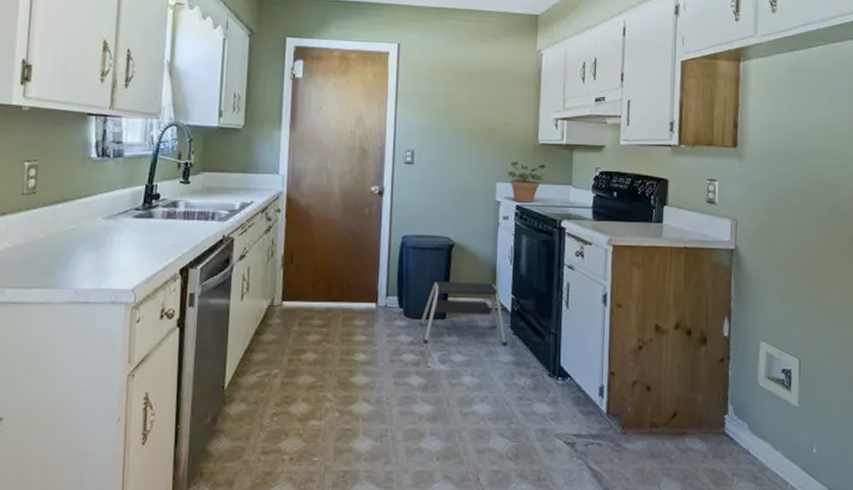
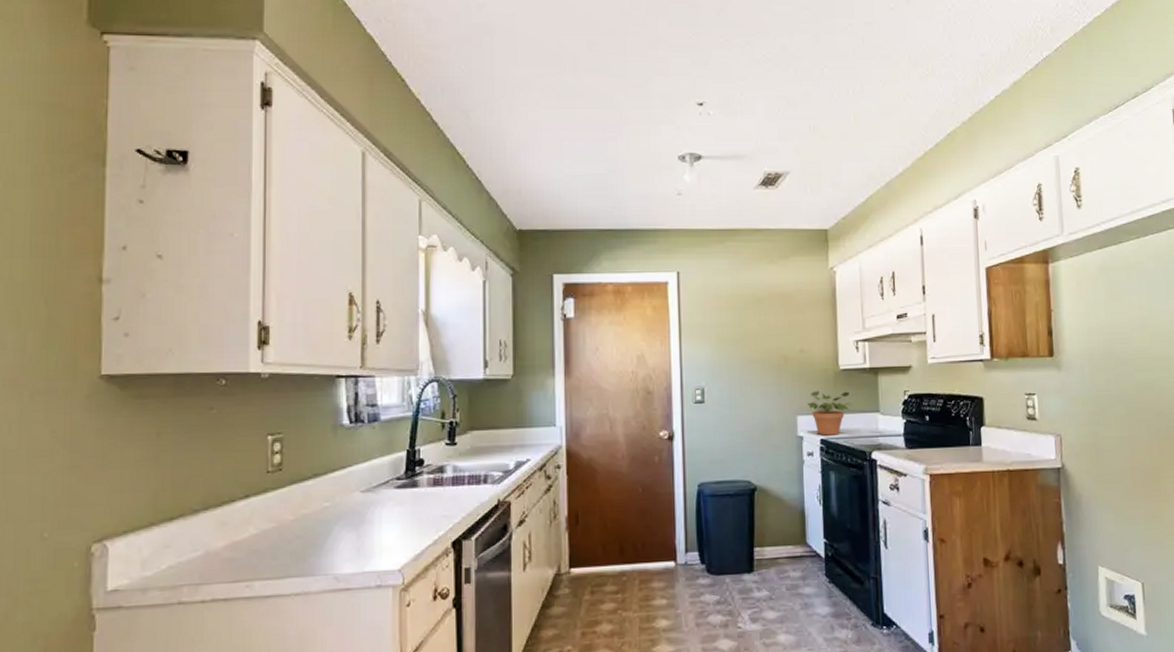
step stool: present [419,281,507,346] -> none [724,528,824,602]

